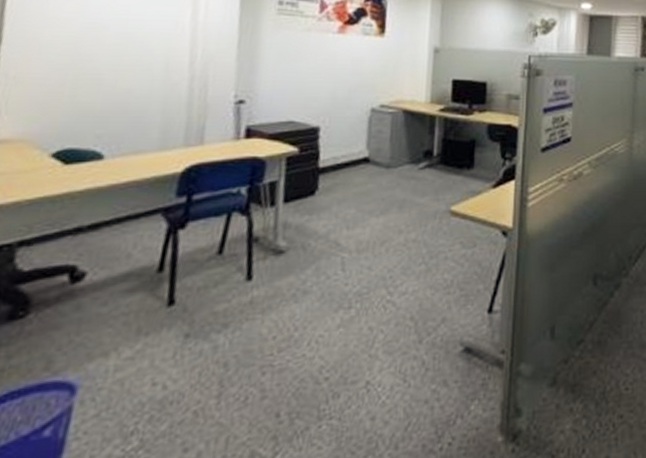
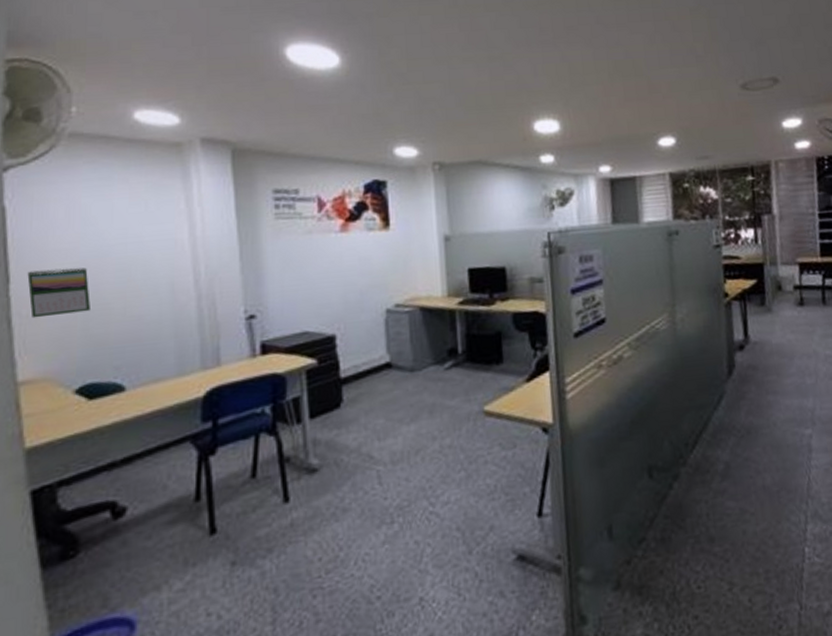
calendar: none [18,35,84,80] -> present [27,267,90,318]

